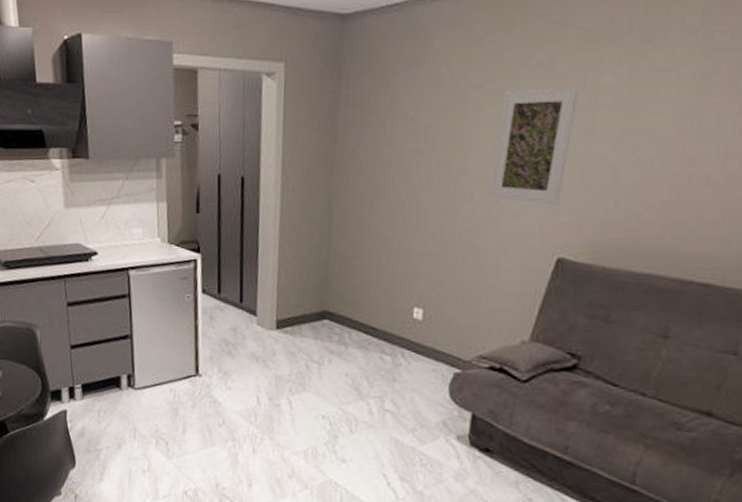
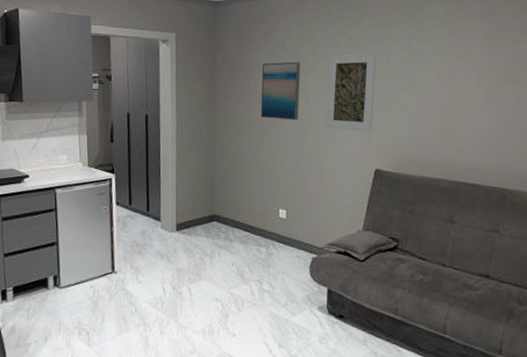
wall art: none [396,102,461,187] -> present [260,62,301,121]

